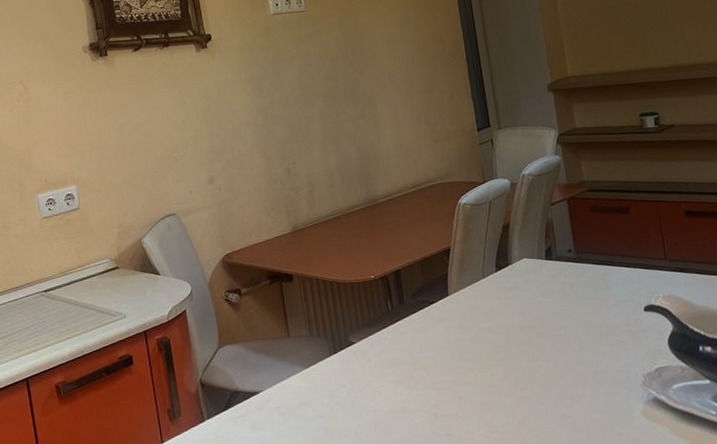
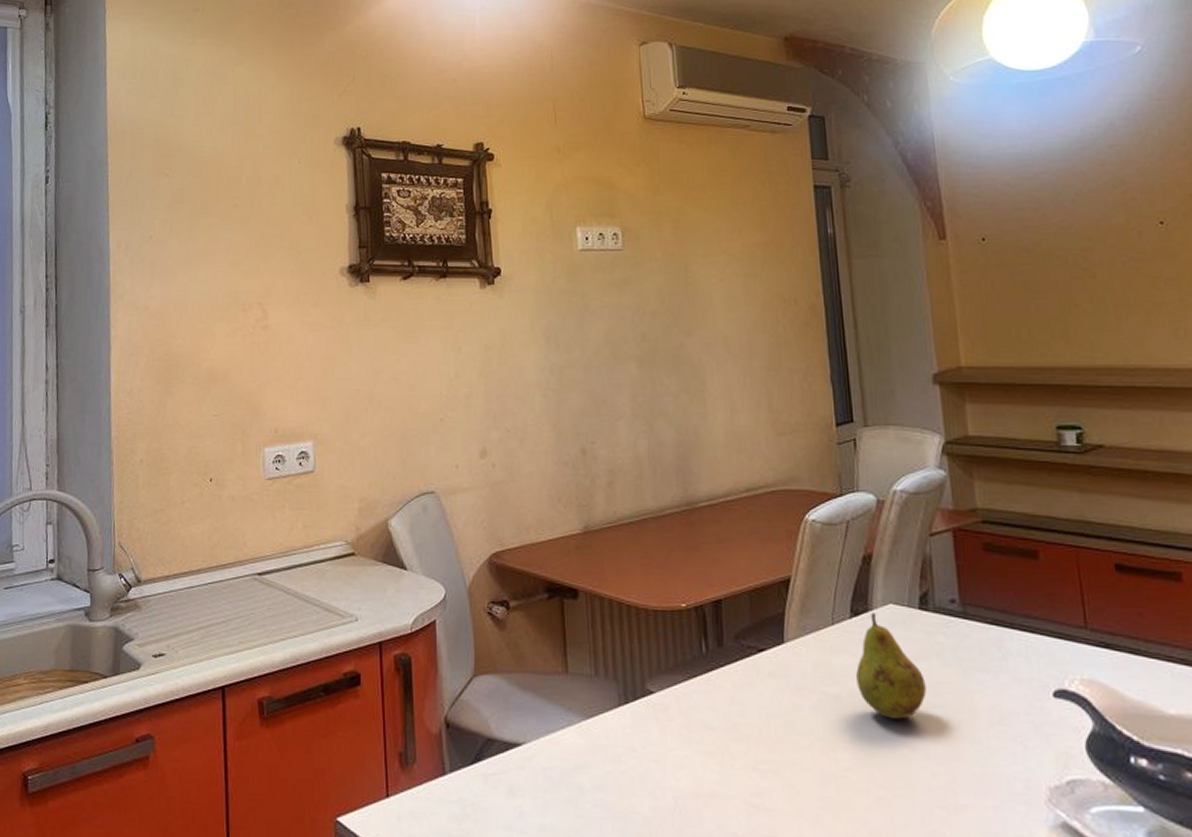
fruit: none [502,265,554,341] -> present [856,612,927,719]

